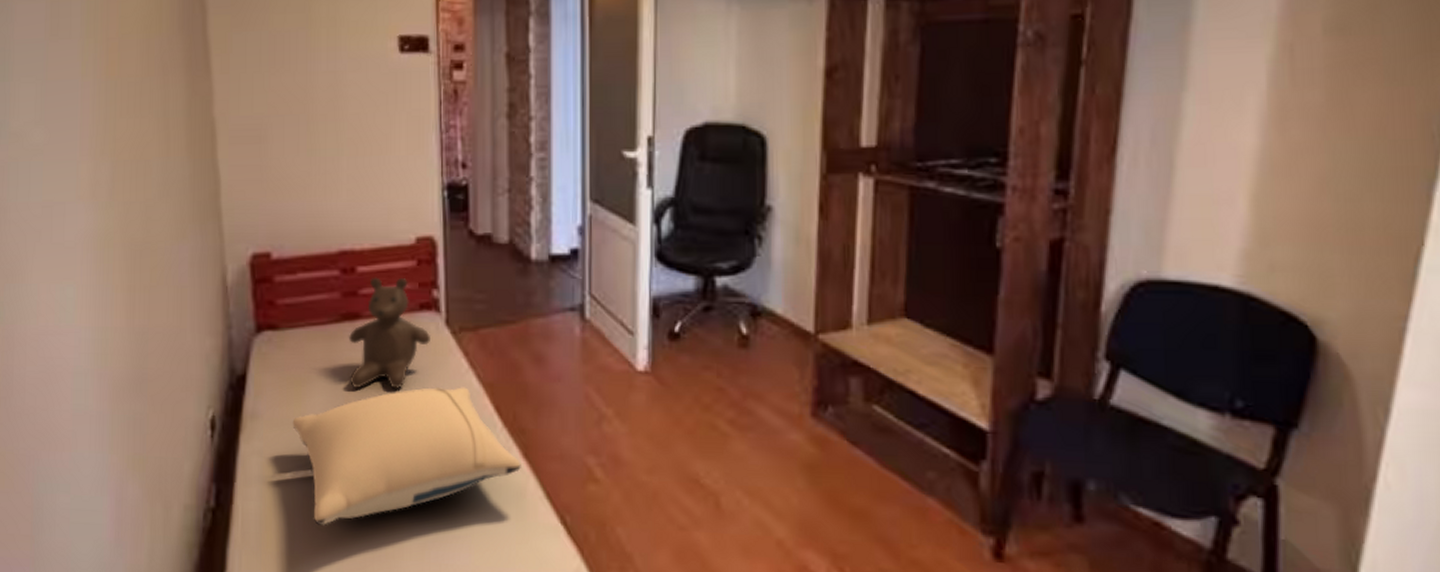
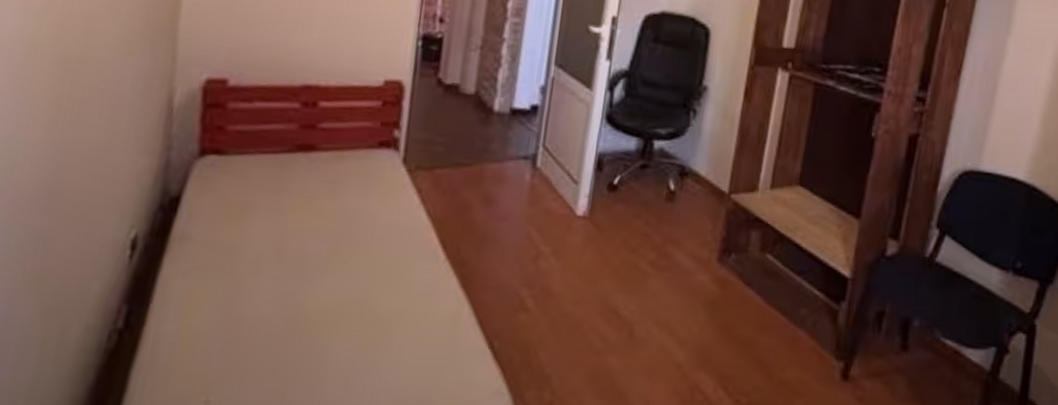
pillow: present [292,387,521,525] -> none [226,220,458,348]
teddy bear: present [348,277,430,389] -> none [295,112,386,219]

